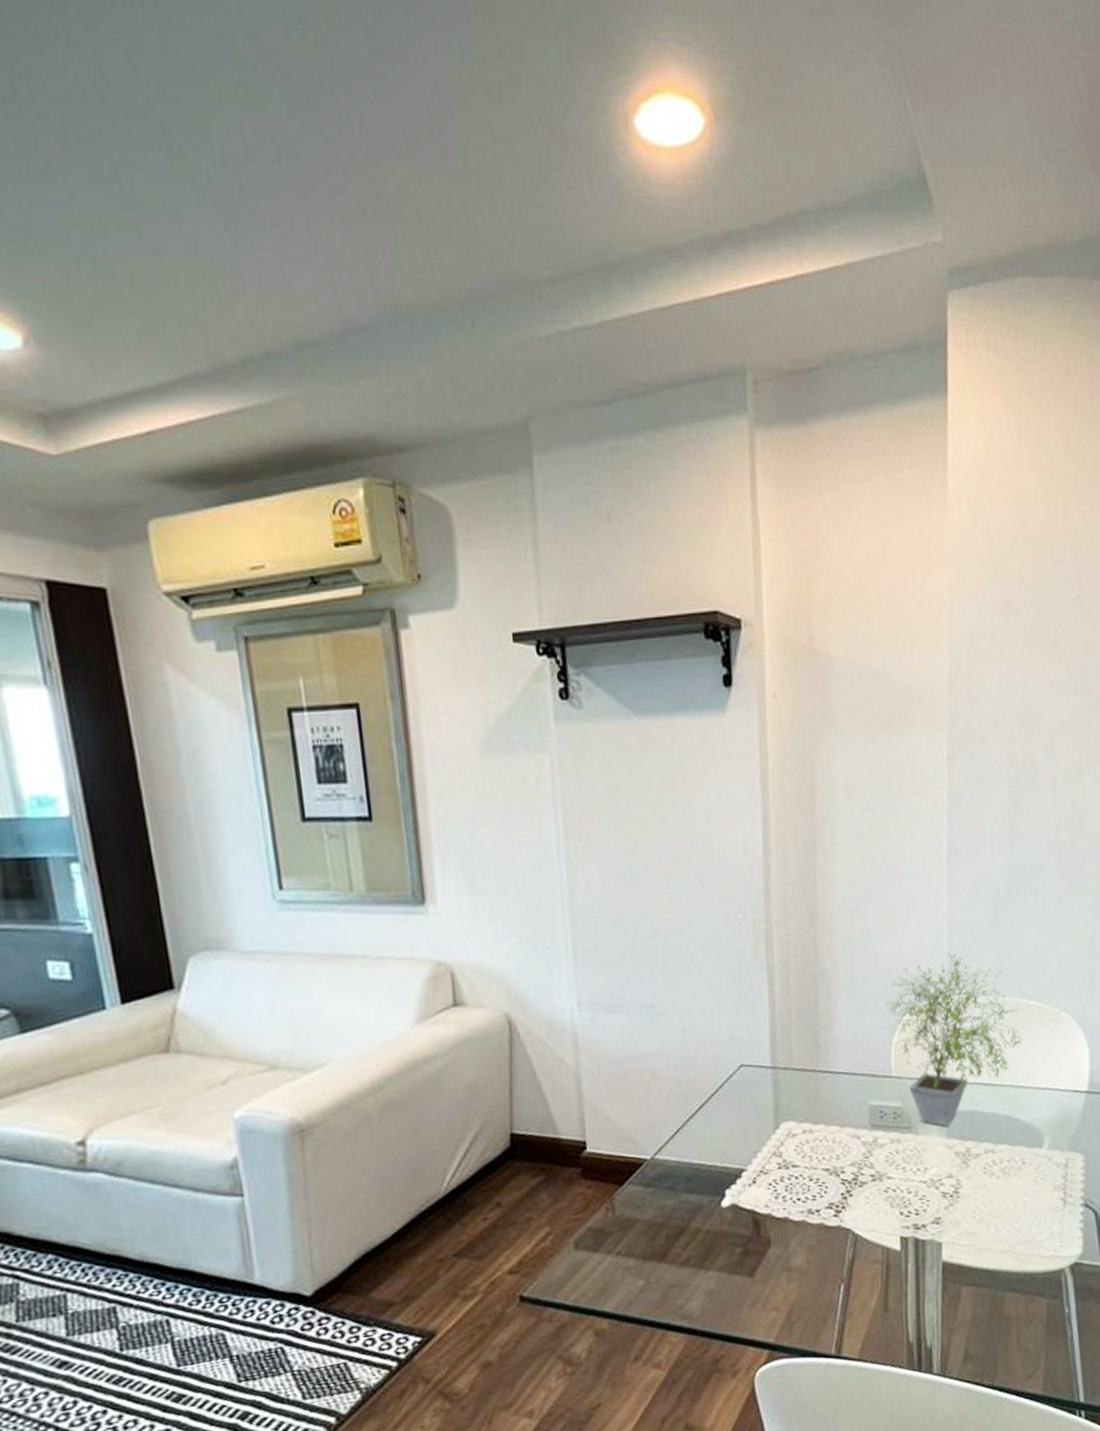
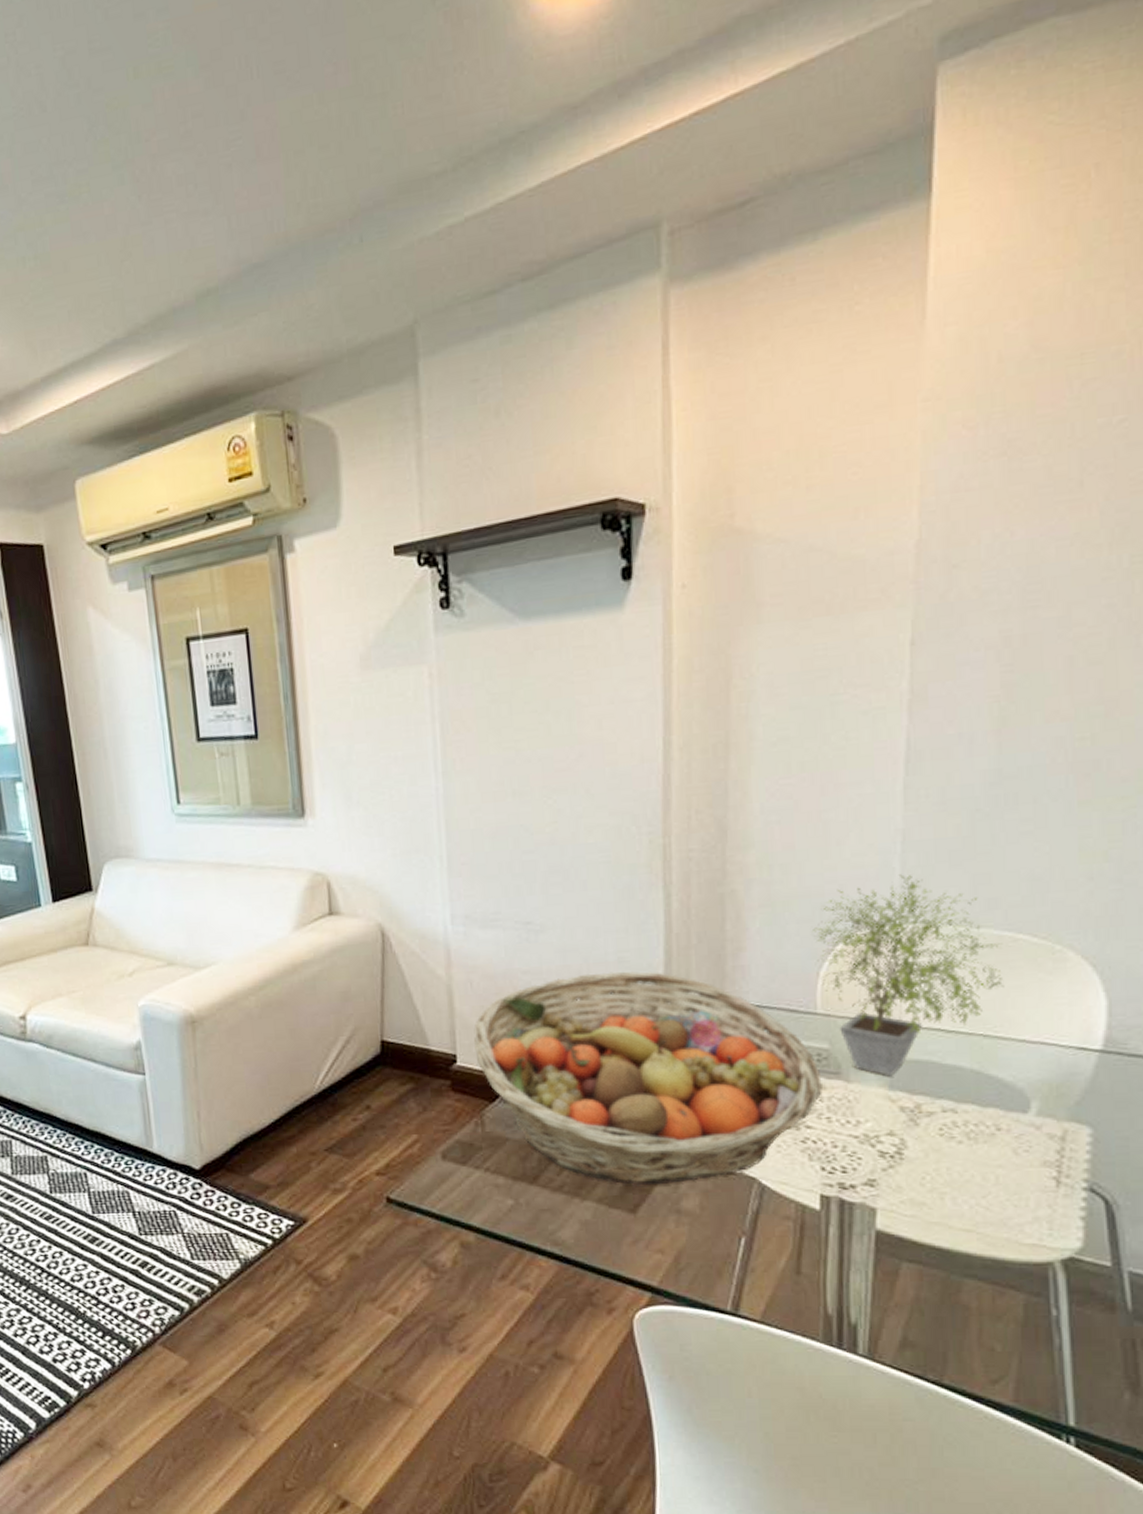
fruit basket: none [602,1047,899,1251] -> present [473,971,822,1186]

